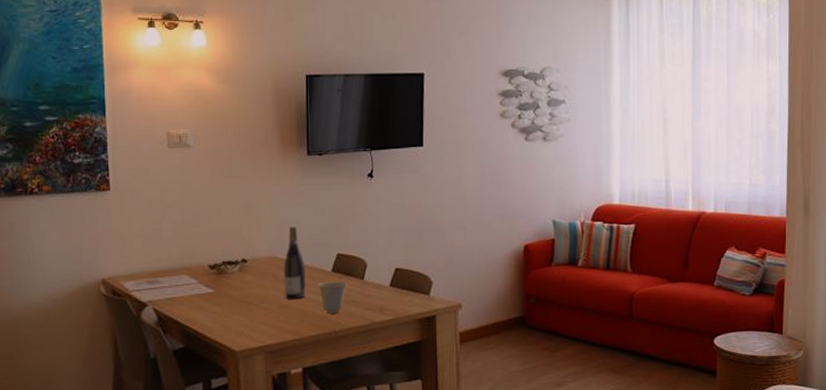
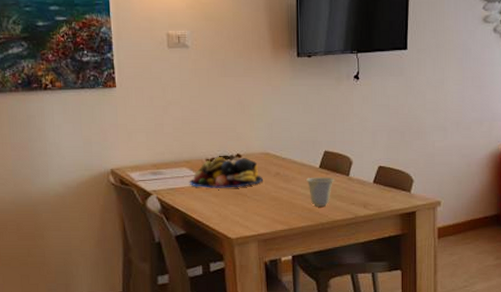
fruit bowl: none [190,263,270,297] -> present [190,157,263,188]
wine bottle: present [283,226,307,299] -> none [274,124,296,192]

